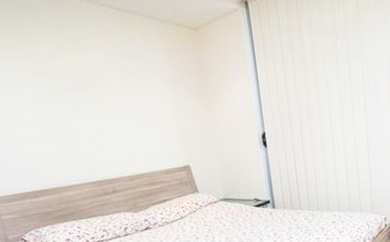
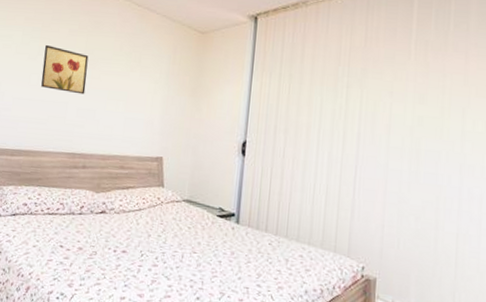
wall art: none [27,72,90,122] -> present [41,44,89,95]

